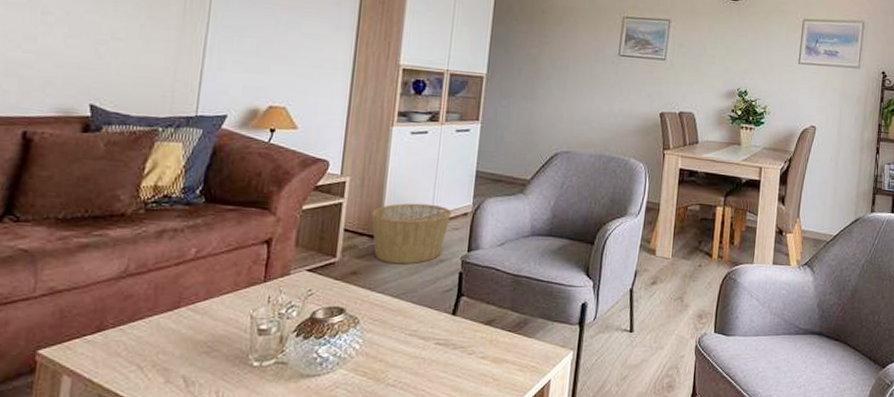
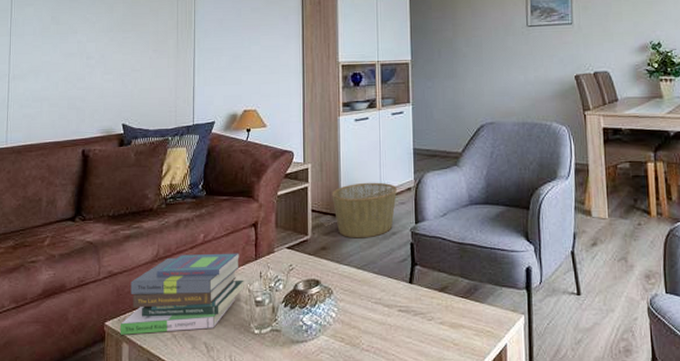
books: none [59,271,246,366] -> present [119,253,244,335]

